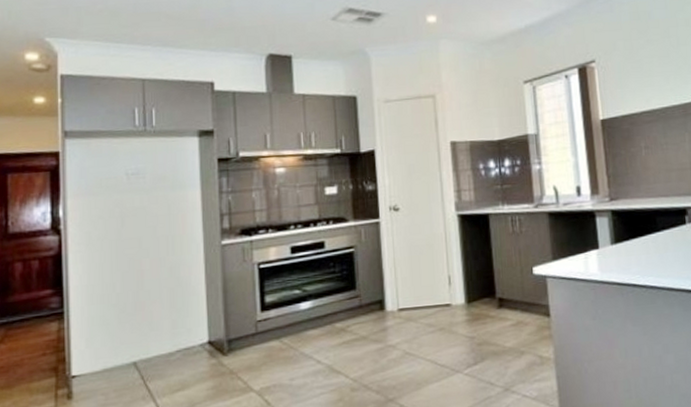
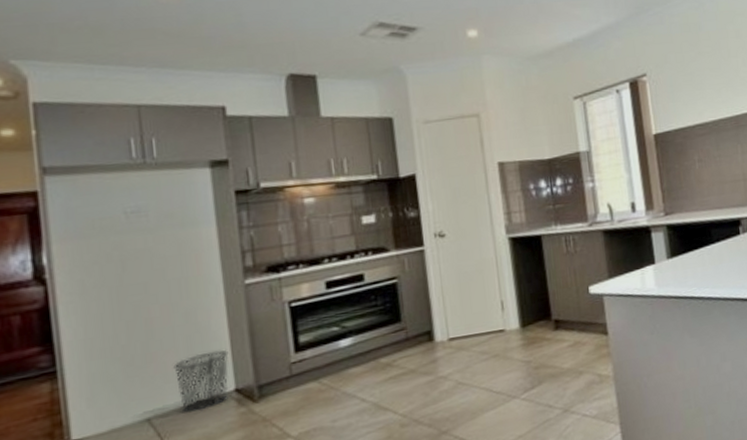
waste bin: none [158,304,204,360] -> present [173,350,229,413]

